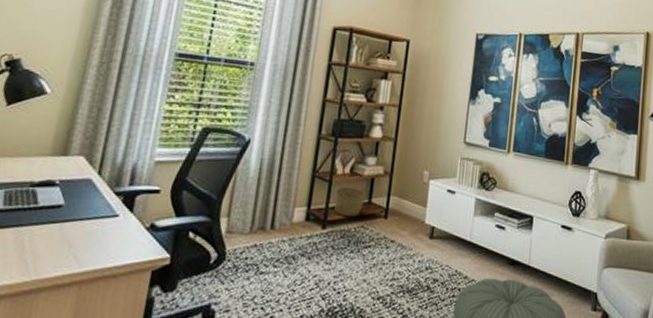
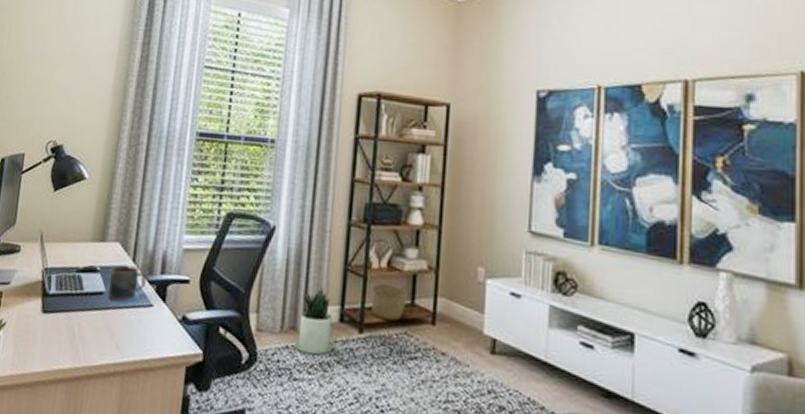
mug: none [67,178,114,213] -> present [108,265,147,302]
planter: none [262,193,299,251] -> present [294,288,333,356]

